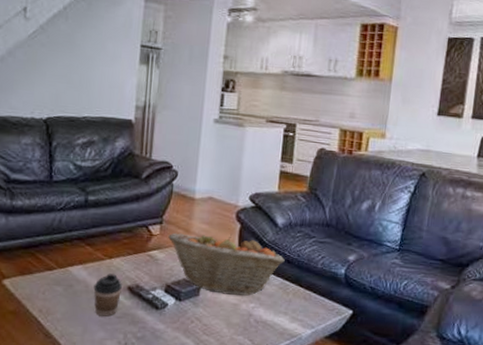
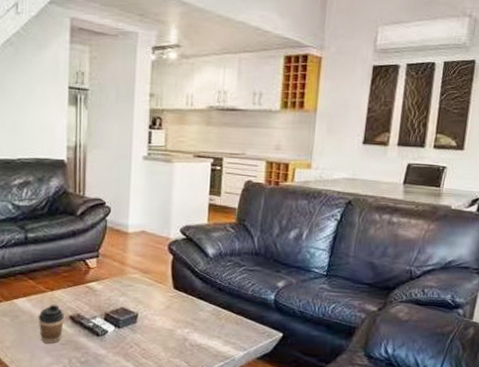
fruit basket: present [168,232,285,296] -> none [105,264,216,323]

